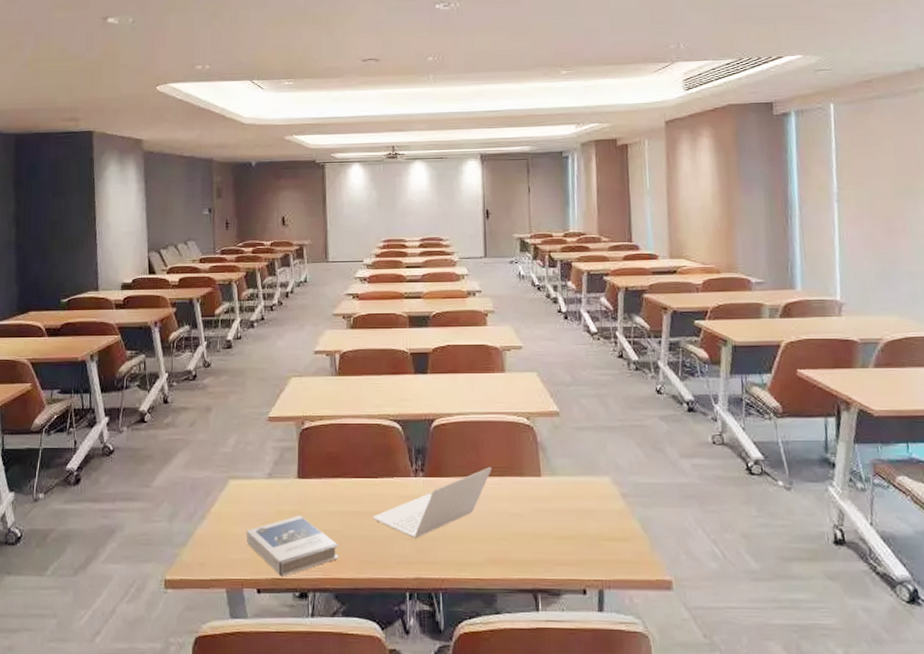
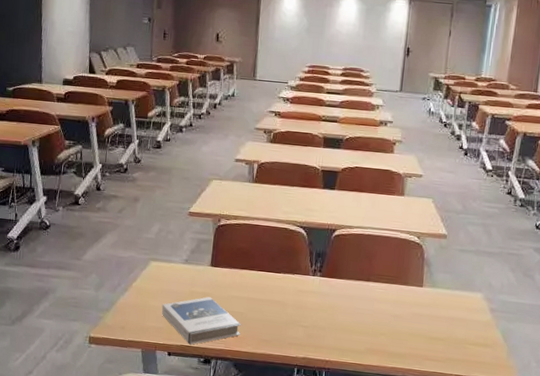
laptop: present [372,467,491,538] -> none [272,275,381,326]

